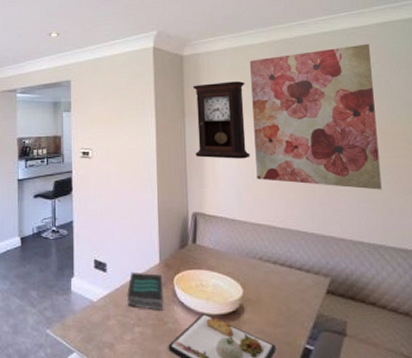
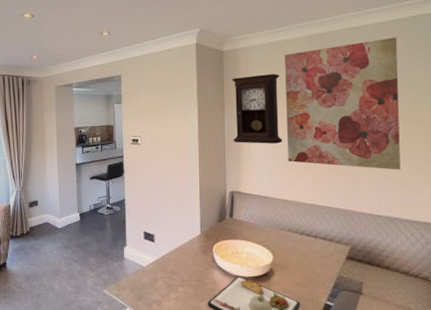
book: present [127,272,164,311] -> none [172,242,204,274]

